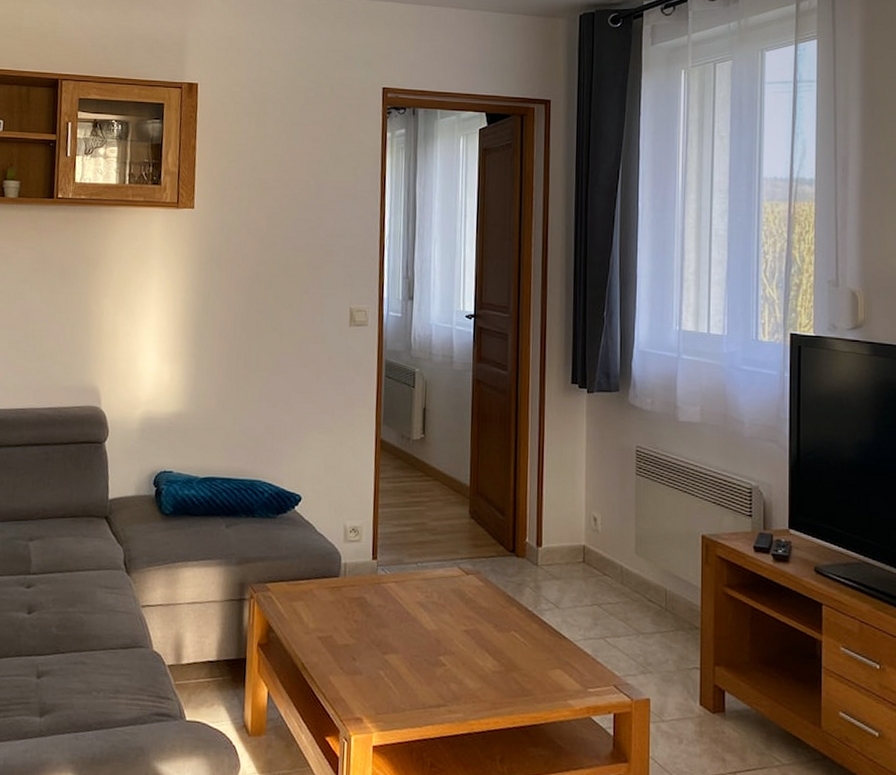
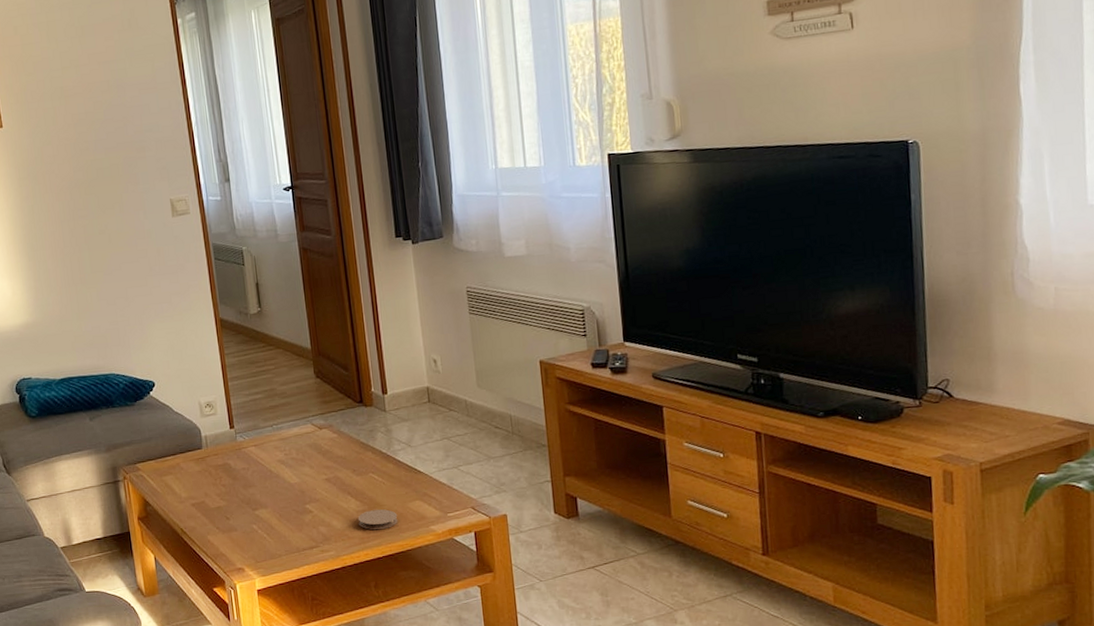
coaster: none [492,672,535,697] -> present [357,509,398,530]

